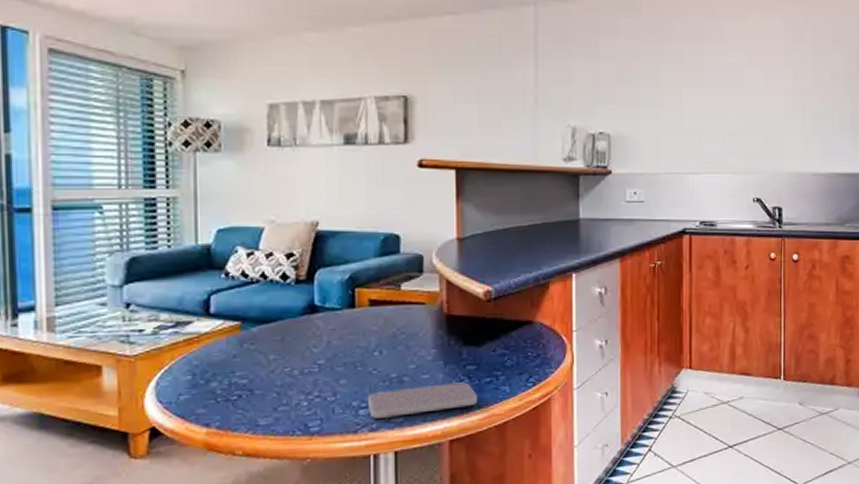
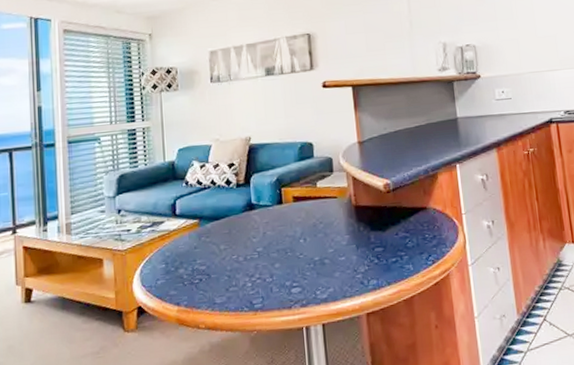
smartphone: present [368,382,477,419] -> none [298,262,387,296]

